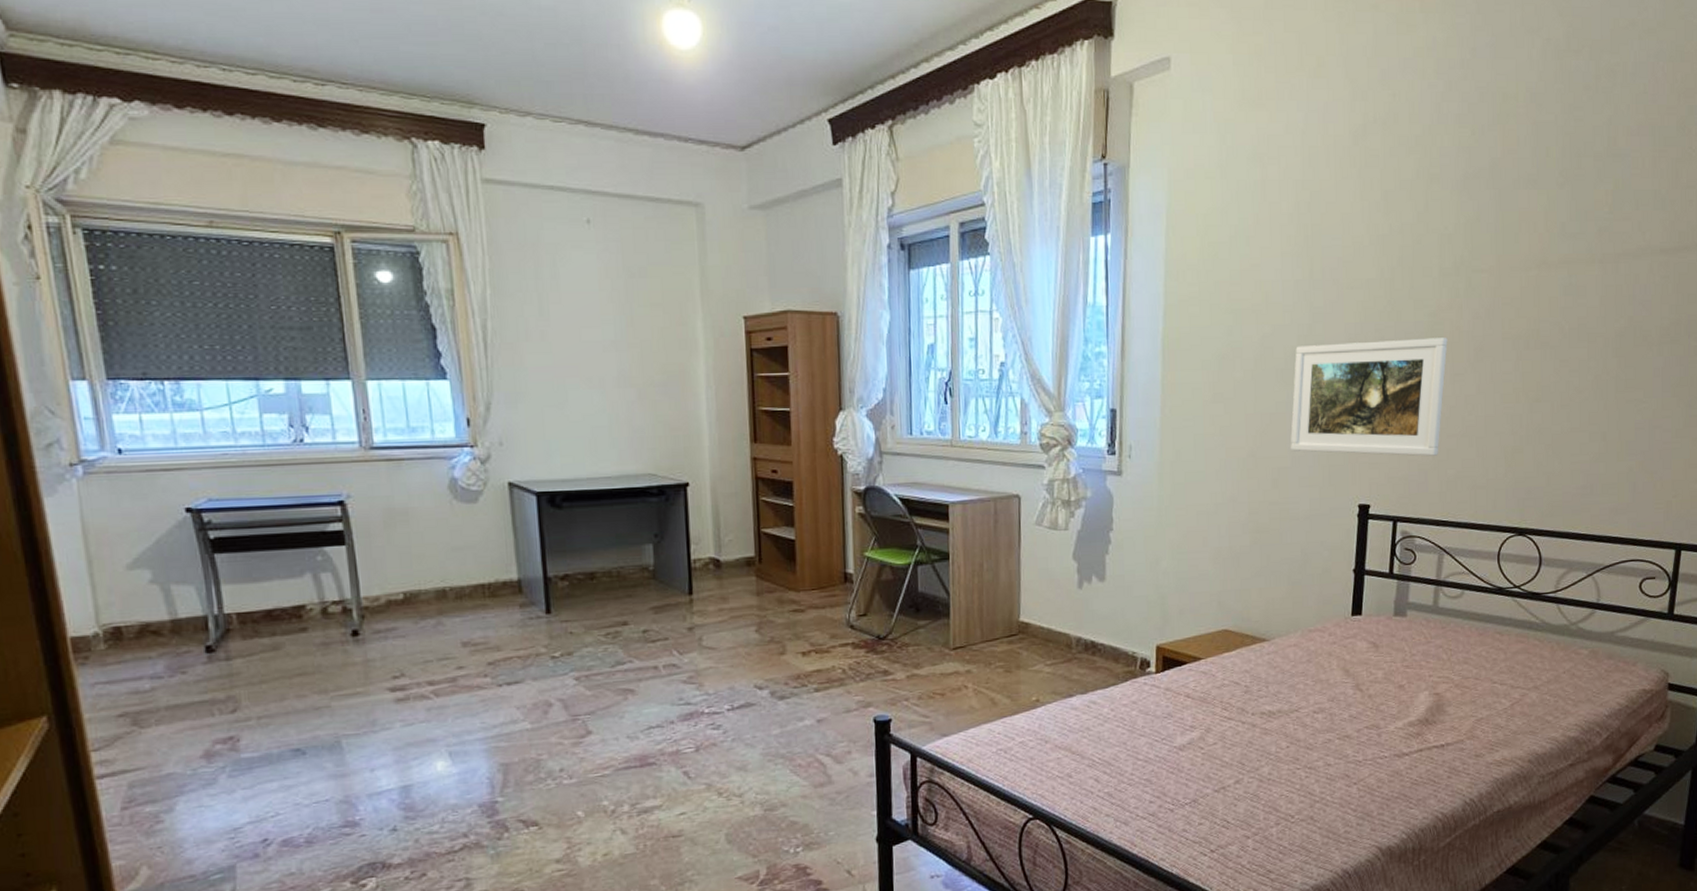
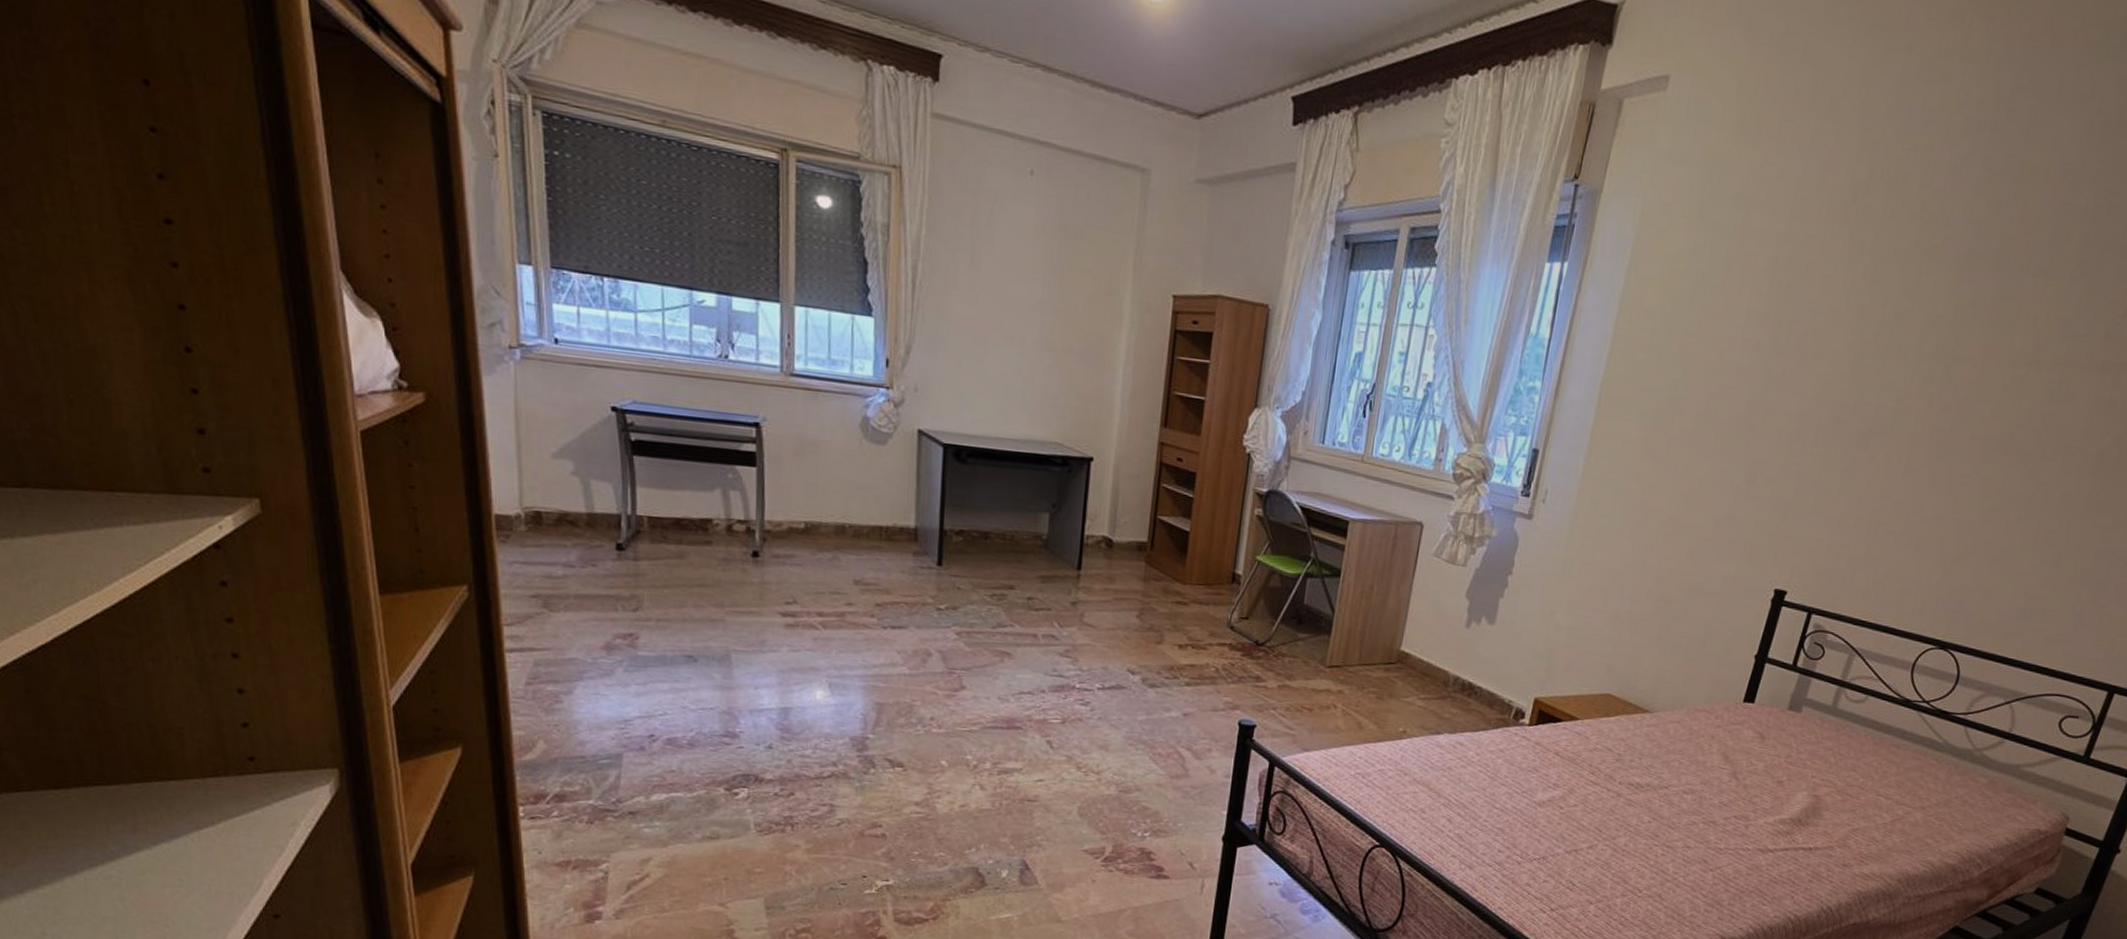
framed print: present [1290,338,1448,456] -> none [1714,412,1910,552]

